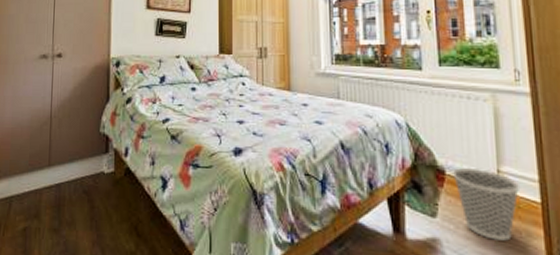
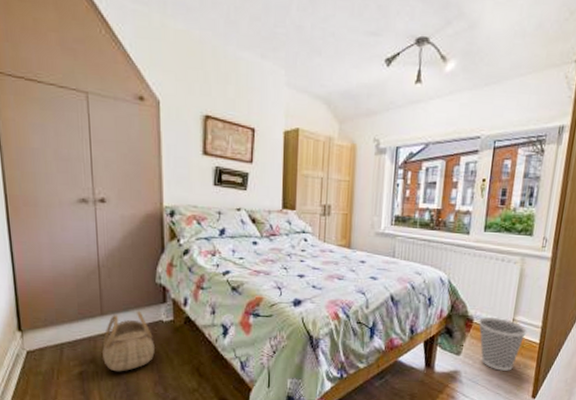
basket: none [46,161,95,229] -> present [102,310,155,372]

